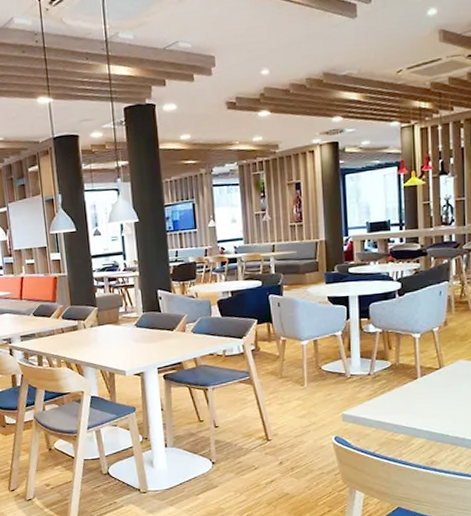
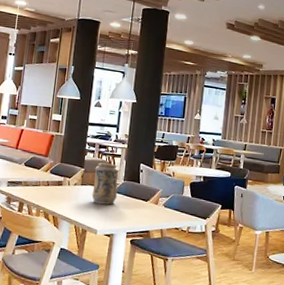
decorative vase: none [108,296,140,343] -> present [92,162,119,205]

